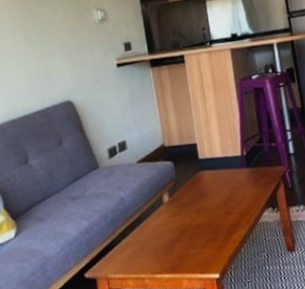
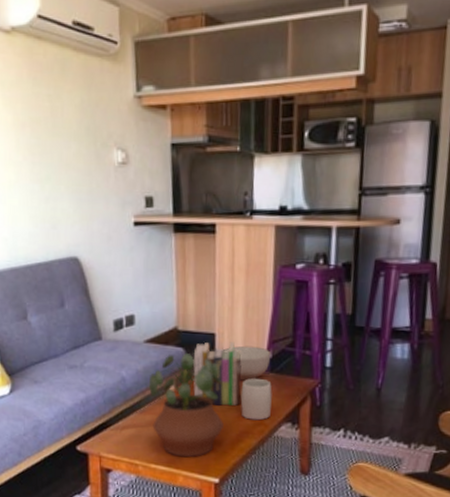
potted plant: none [145,164,216,262] -> present [148,352,224,458]
books: none [180,148,227,207] -> present [193,342,242,407]
bowl: none [205,147,246,179] -> present [223,345,271,381]
mug: none [225,174,254,213] -> present [240,378,272,421]

